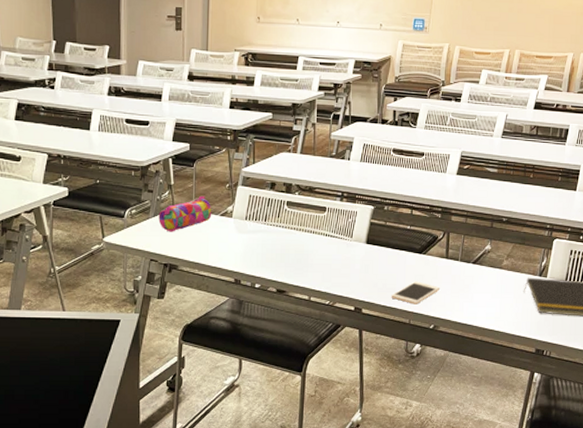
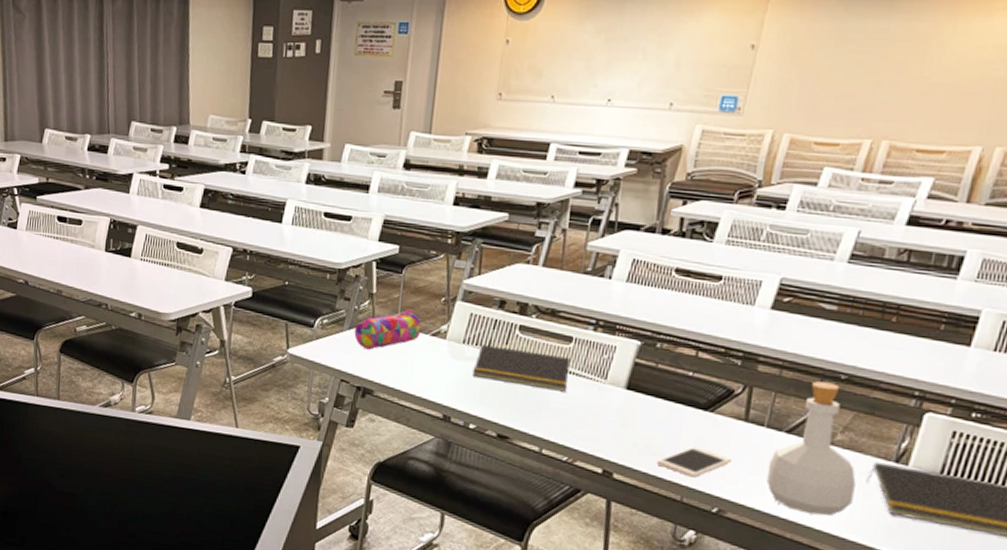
notepad: none [254,219,326,250] -> present [472,345,571,392]
bottle: none [463,224,517,320] -> present [766,381,856,516]

